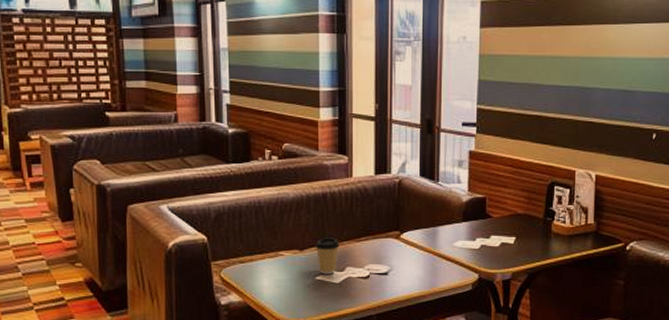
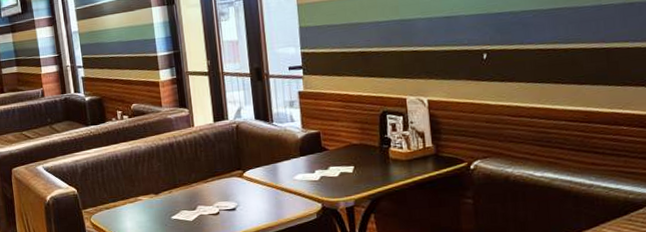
coffee cup: present [315,238,340,275] -> none [168,181,190,214]

